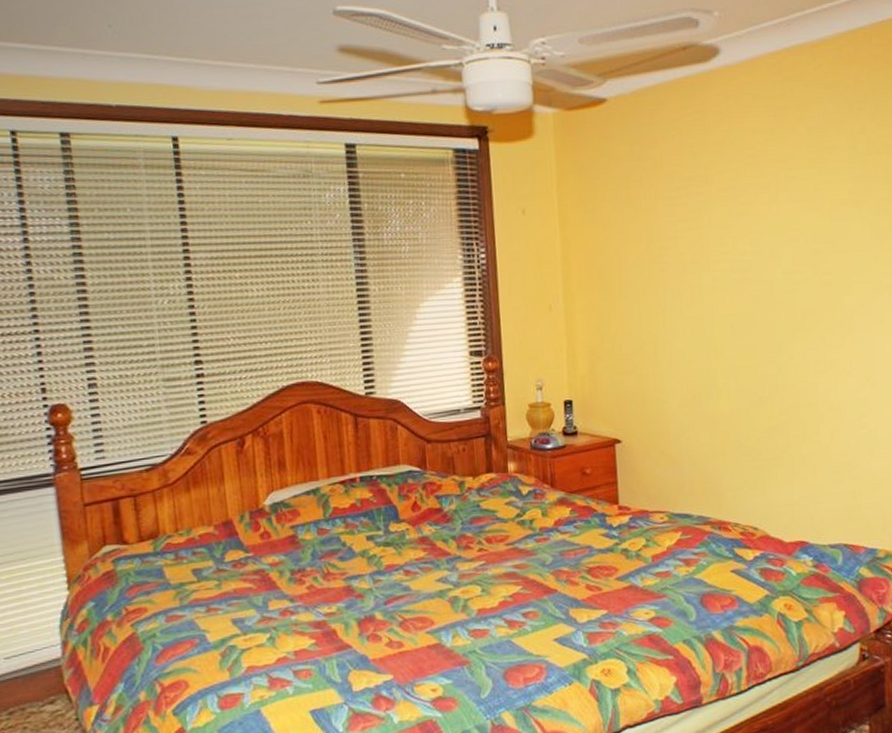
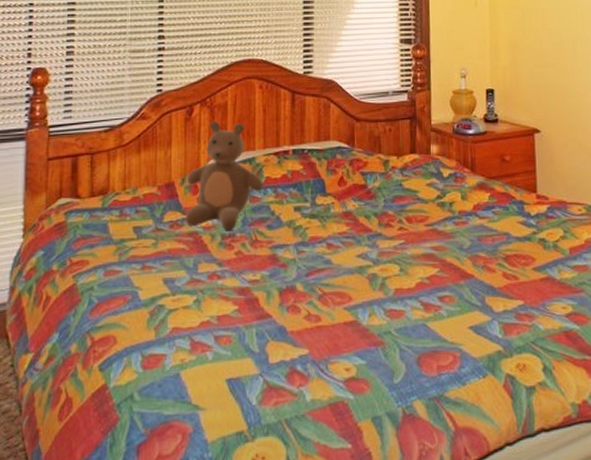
teddy bear: none [245,451,331,566] -> present [185,120,263,231]

